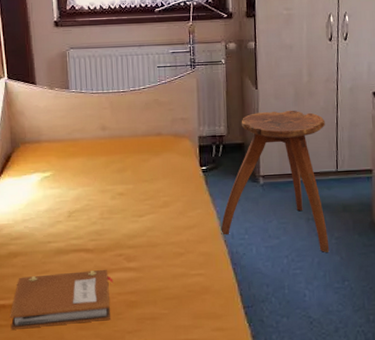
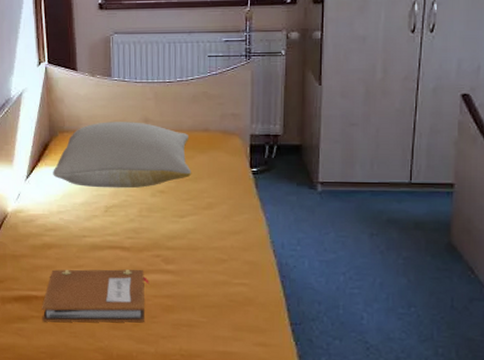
pillow: none [16,130,147,195] -> present [53,122,191,189]
stool: present [221,110,330,252] -> none [270,110,400,273]

